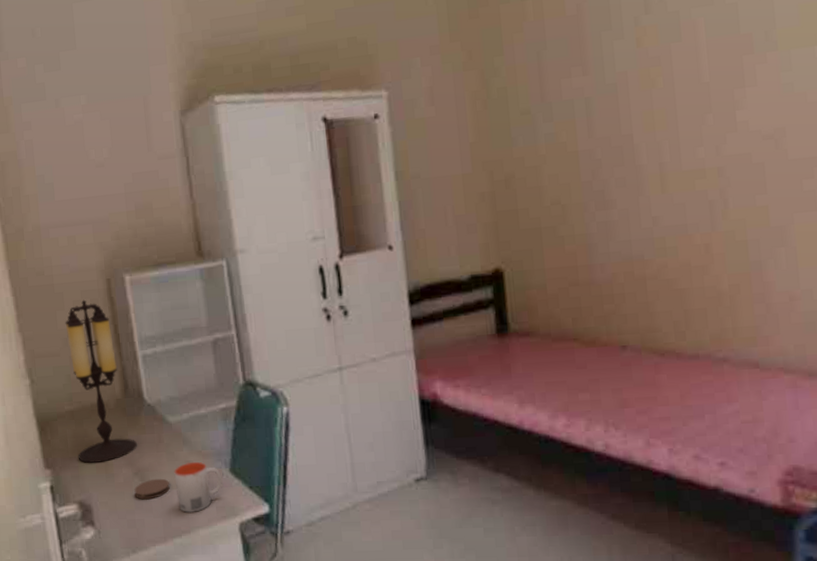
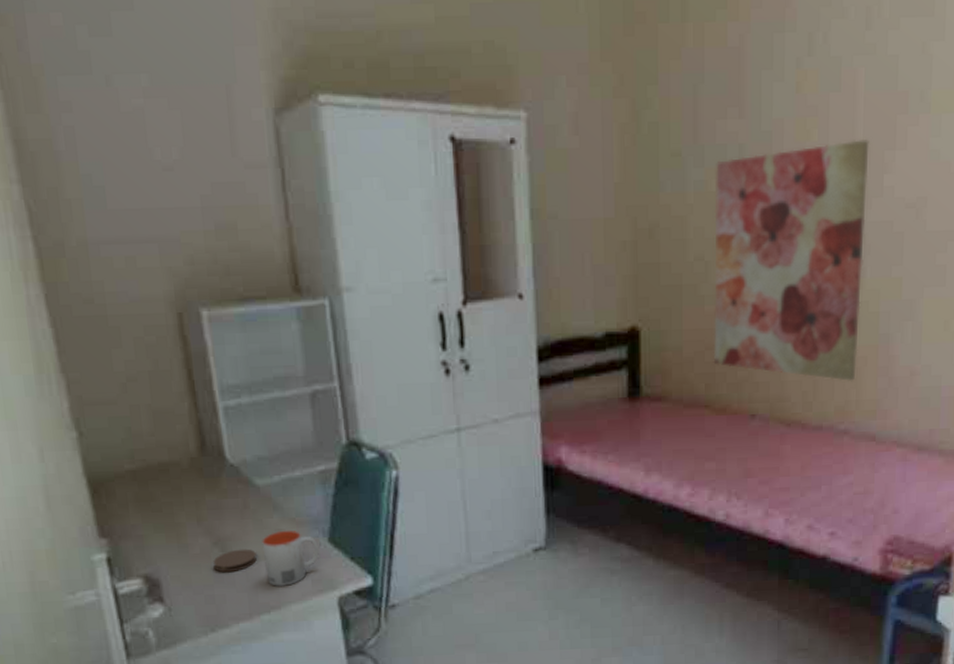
table lamp: present [65,299,137,463] -> none [123,336,217,531]
wall art: none [564,81,729,311] -> present [713,139,869,382]

